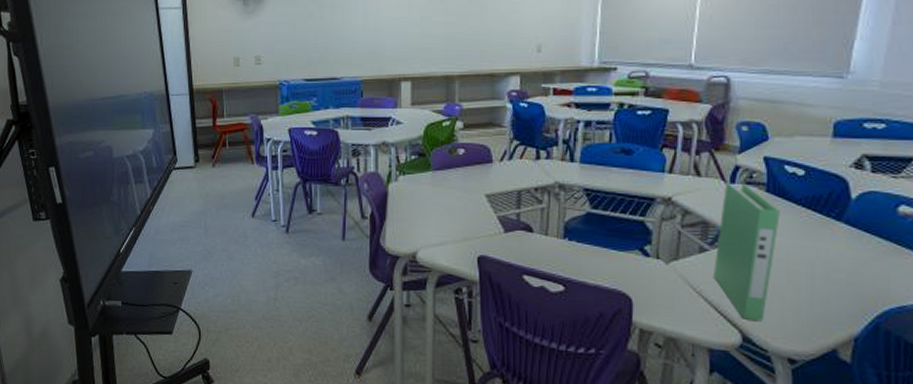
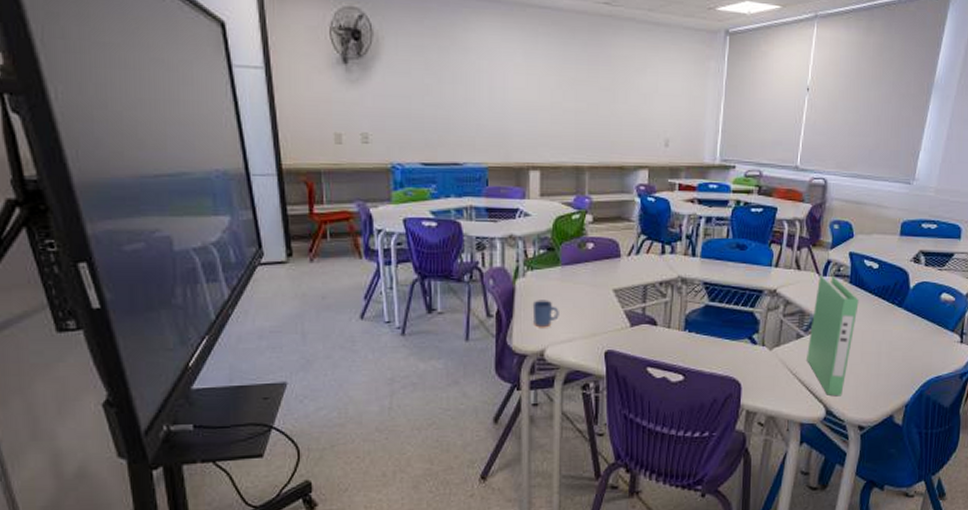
mug: none [404,203,431,231] -> present [532,300,559,328]

